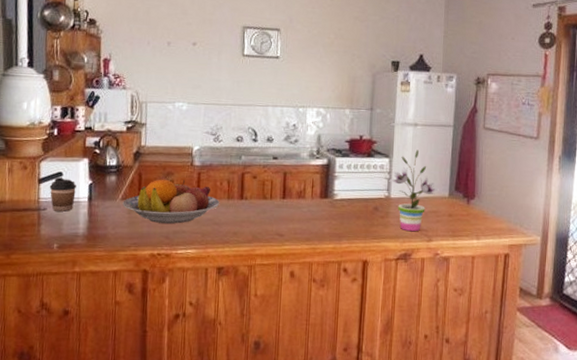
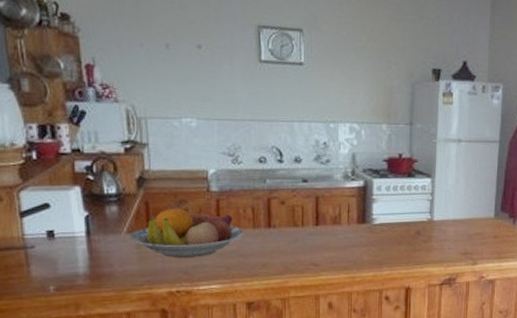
coffee cup: present [49,177,76,212] -> none [35,209,70,249]
potted plant: present [389,150,440,232] -> none [431,168,485,256]

